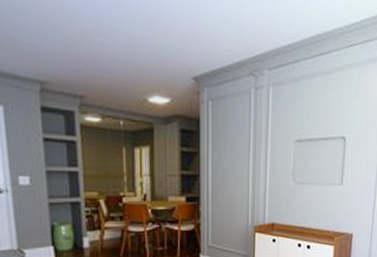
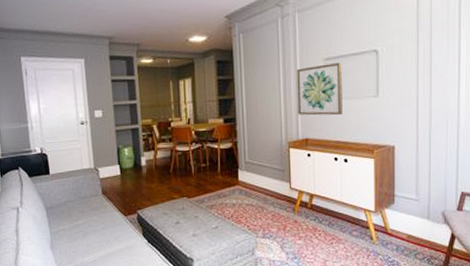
wall art: none [266,145,312,201] -> present [296,62,343,116]

